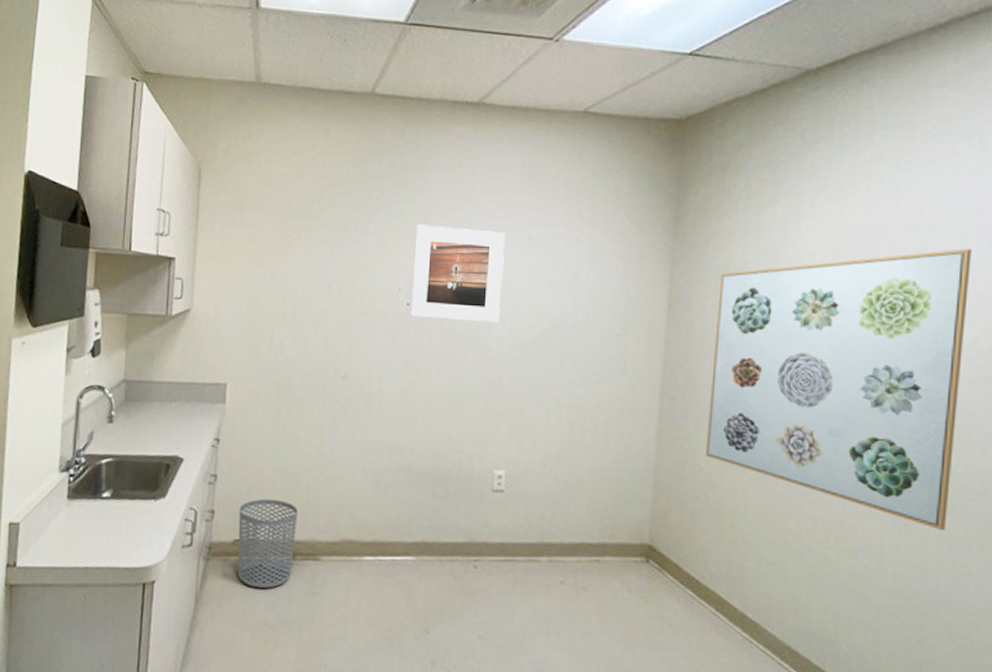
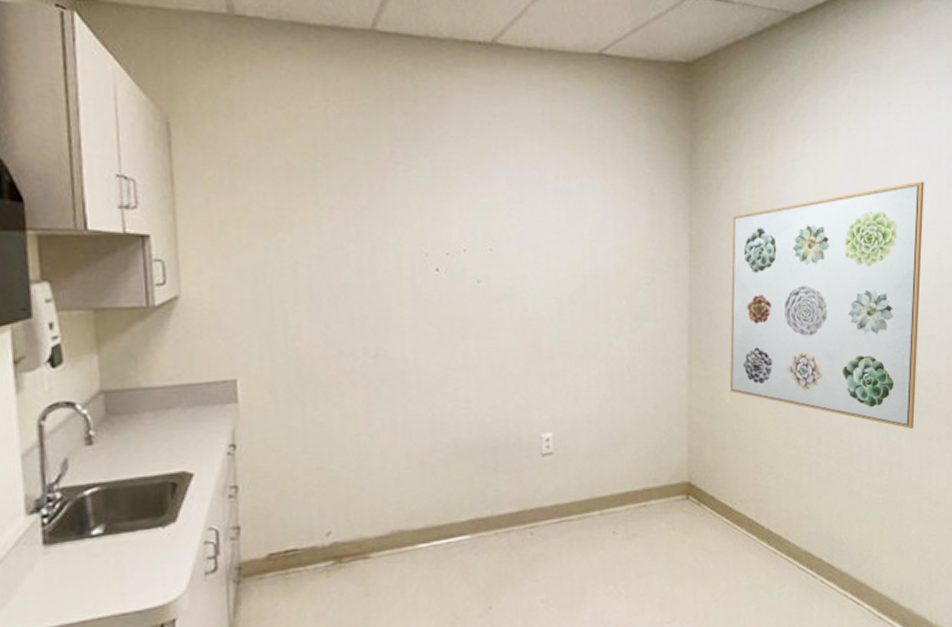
waste bin: present [237,498,298,588] -> none [270,501,340,601]
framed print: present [409,224,505,323] -> none [437,180,534,283]

